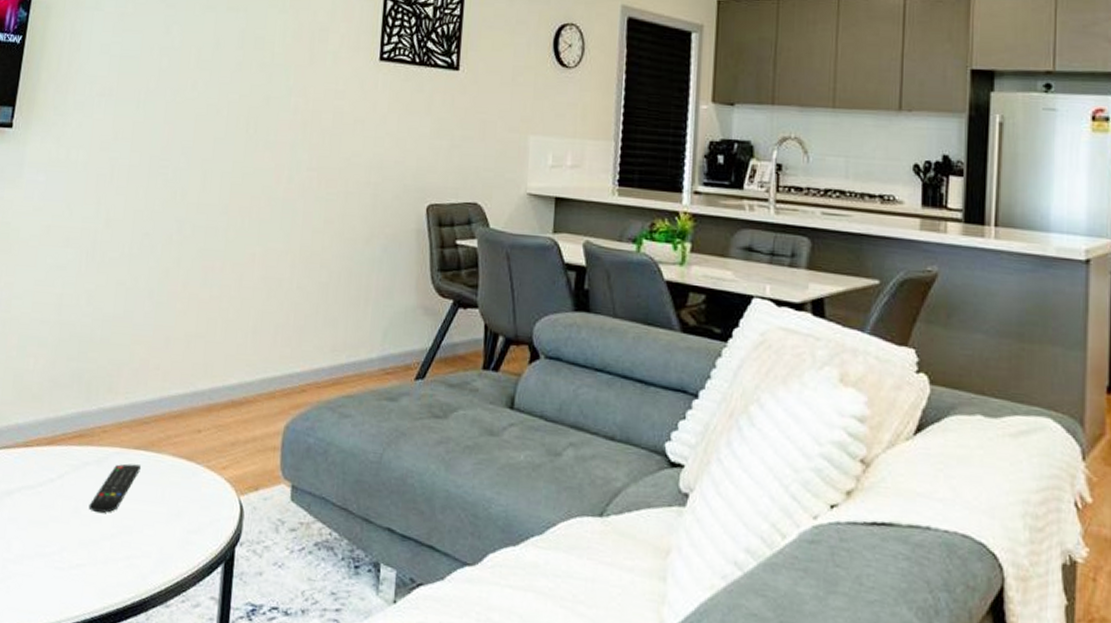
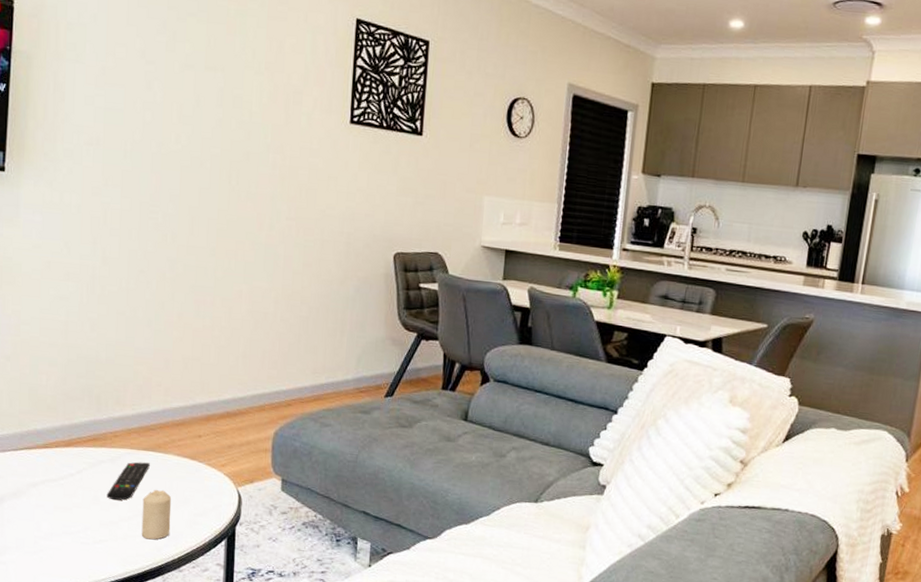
candle: none [125,498,163,565] -> present [141,489,172,540]

